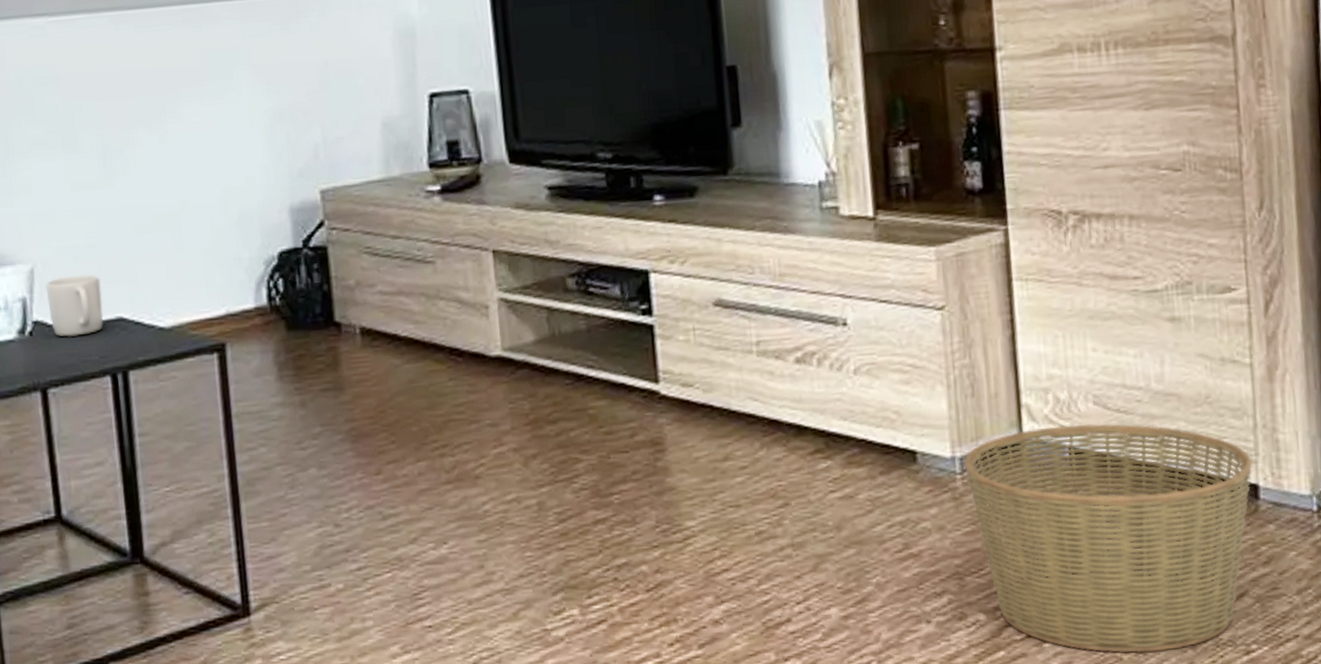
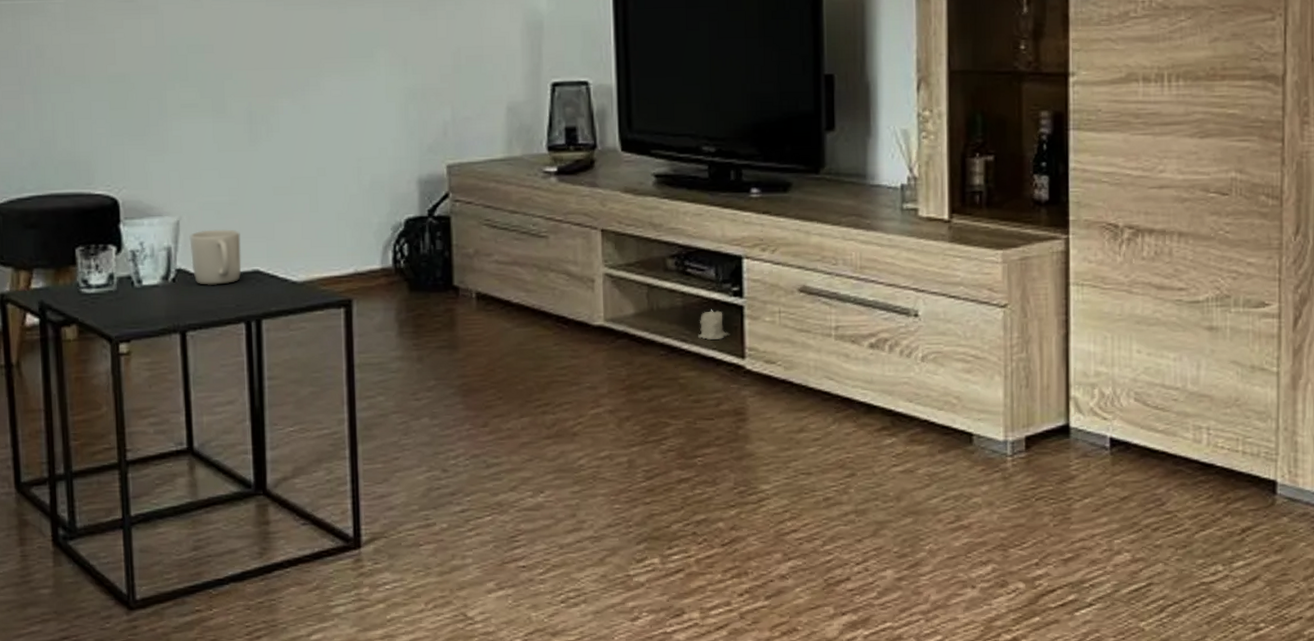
candle: none [606,331,642,365] -> present [698,309,730,340]
basket: present [963,423,1253,653] -> none [1014,418,1273,626]

